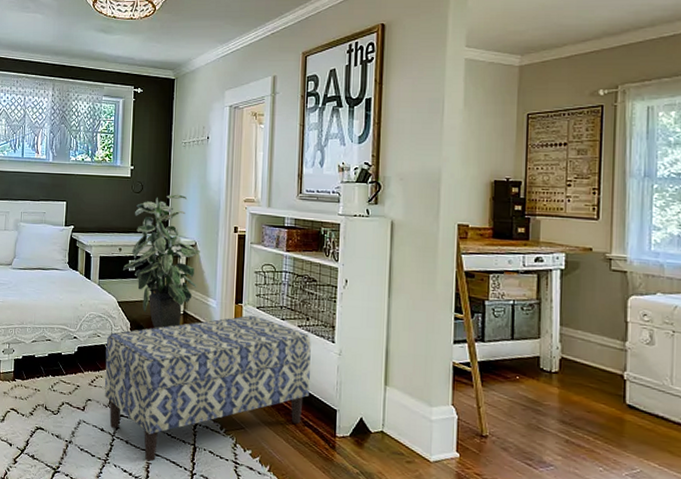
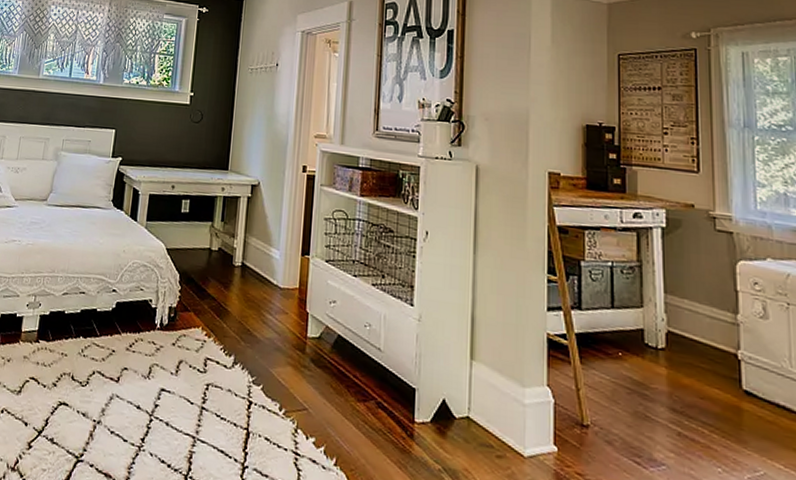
bench: present [104,315,311,462] -> none [144,269,387,450]
indoor plant: present [123,194,200,329] -> none [175,125,263,283]

